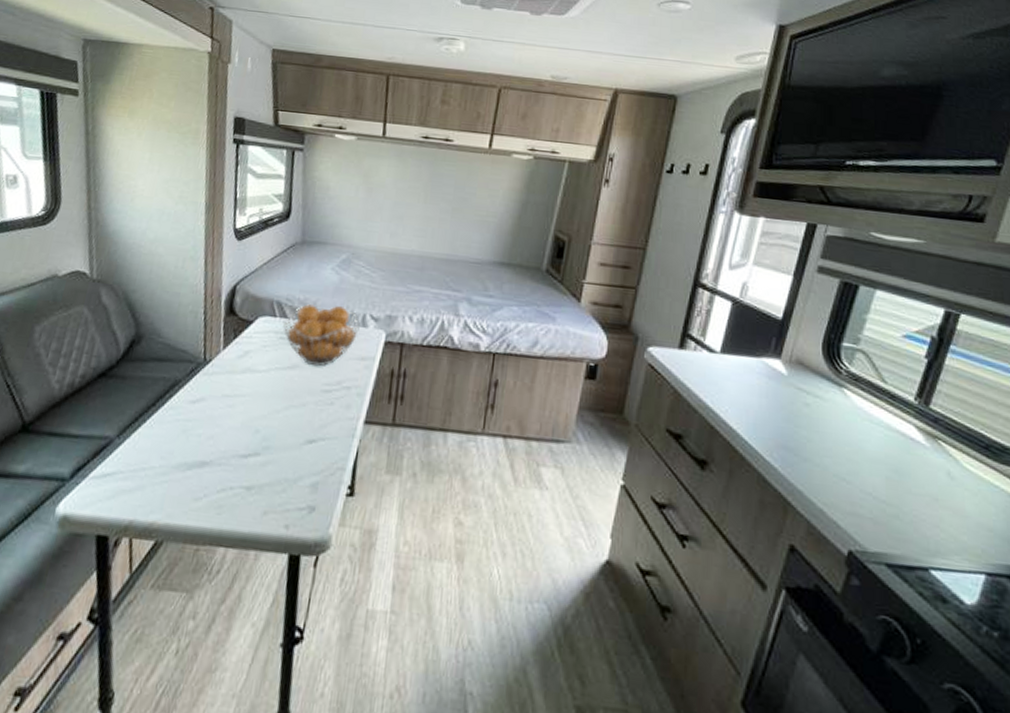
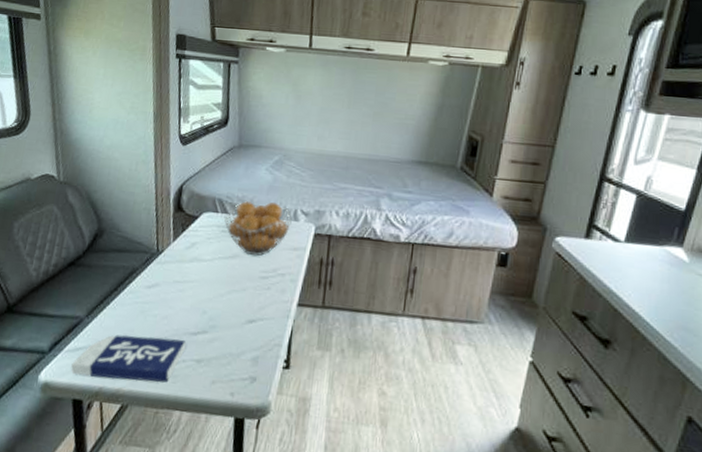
book: none [96,458,235,514] -> present [71,334,186,383]

